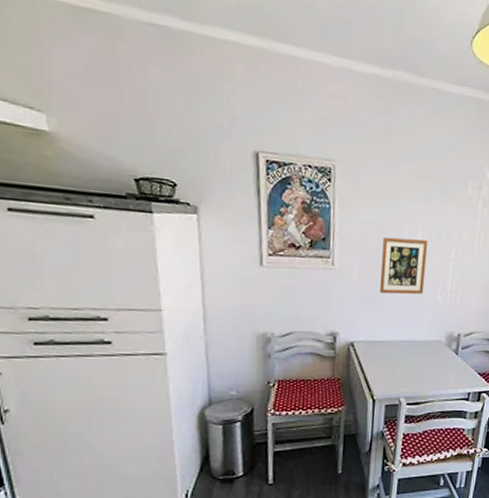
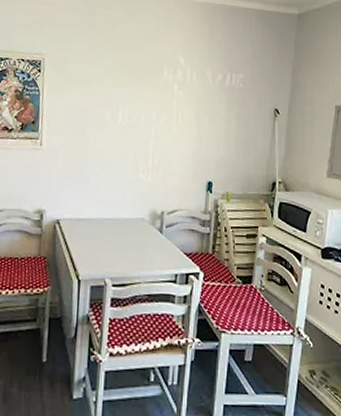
picture frame: present [379,236,428,295] -> none [84,118,129,173]

